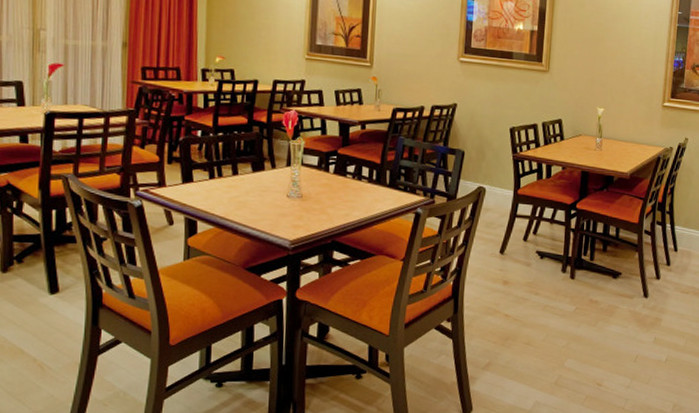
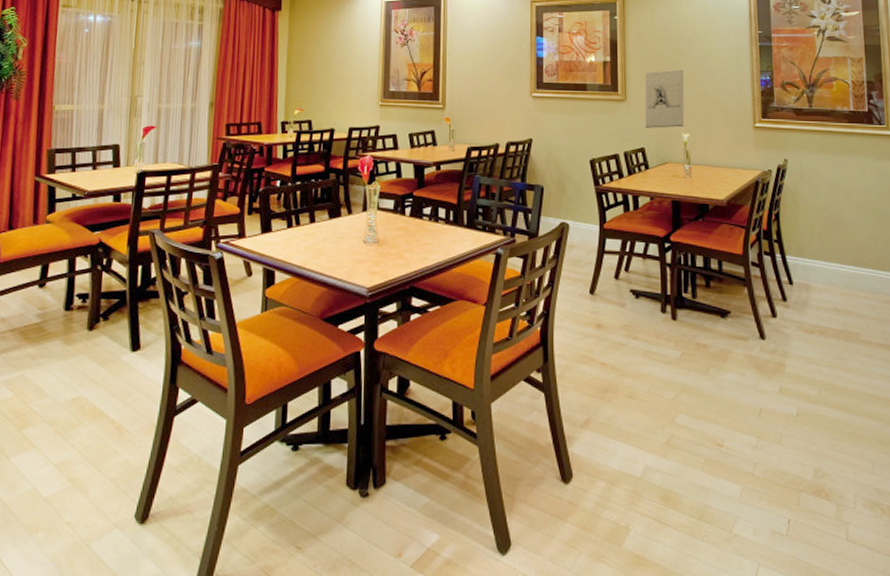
wall sculpture: none [564,44,605,102] -> present [644,69,685,128]

